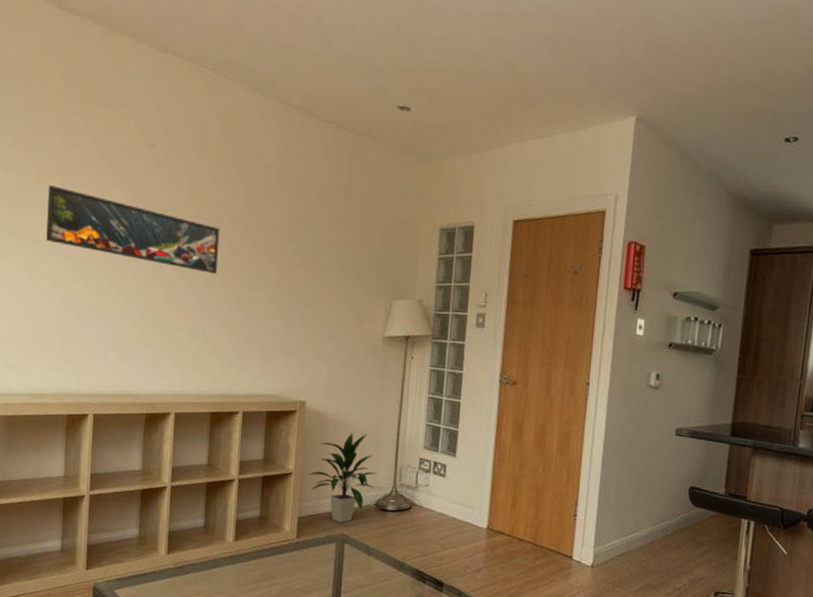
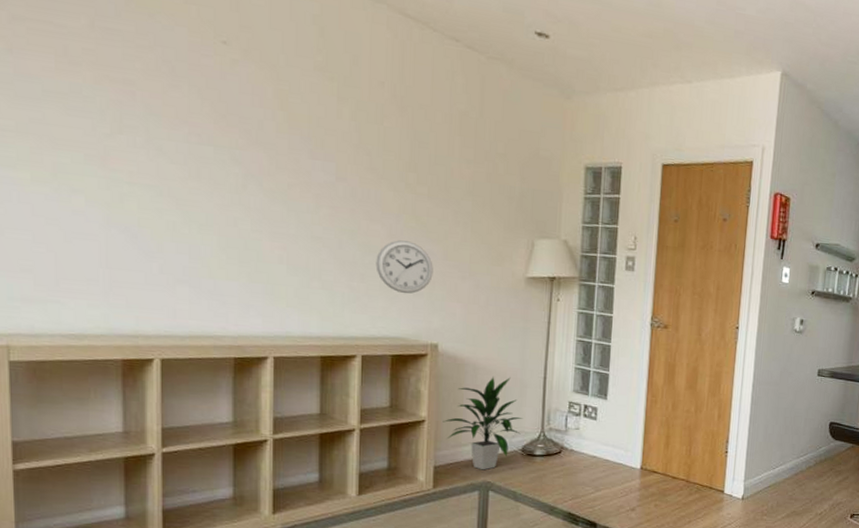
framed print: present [46,184,220,274] -> none [74,76,323,200]
wall clock: none [257,306,304,355] -> present [375,240,433,294]

